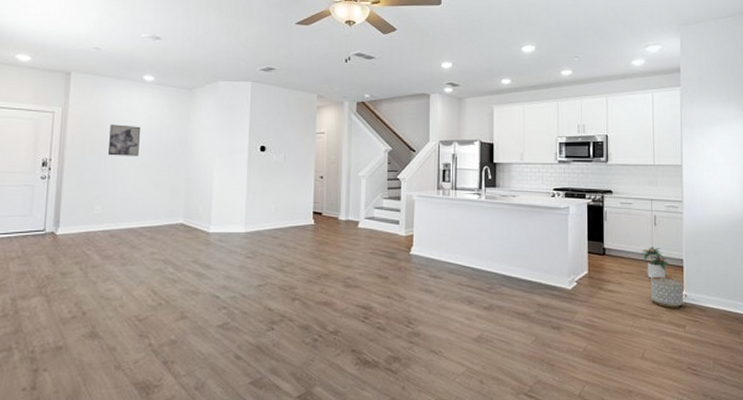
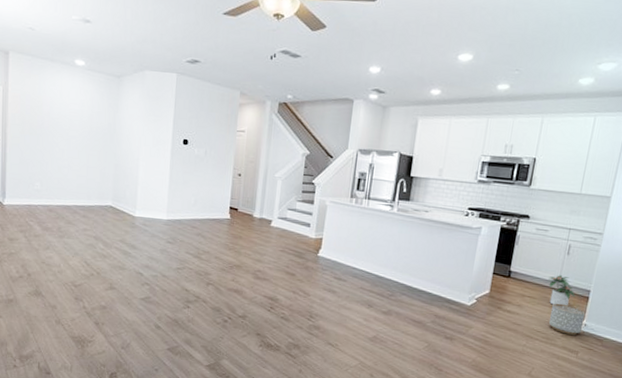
wall art: present [108,124,140,156] -> none [45,106,73,139]

